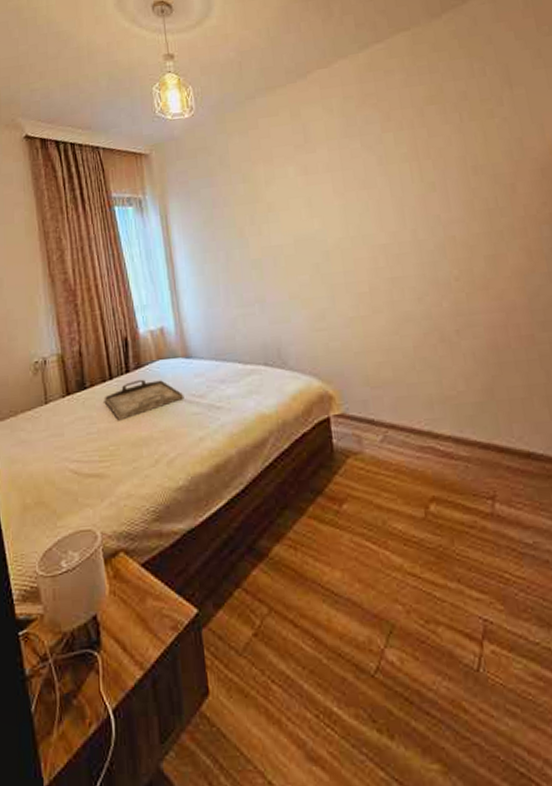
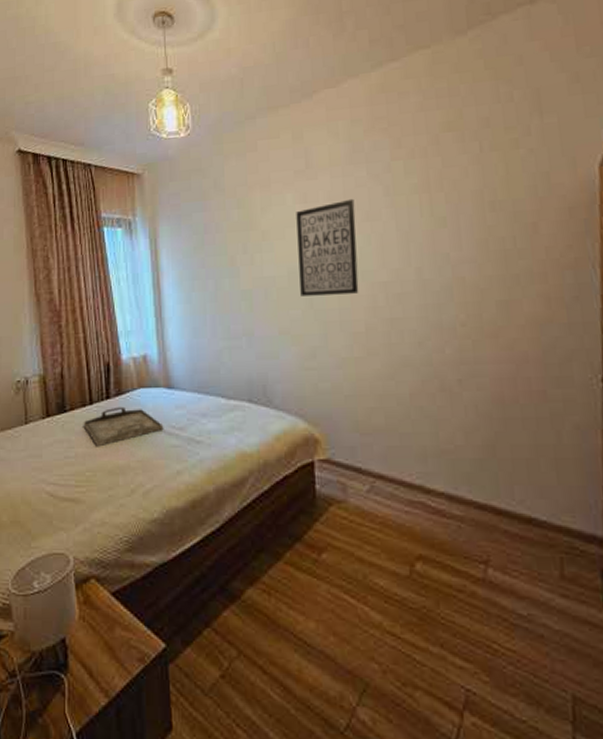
wall art: none [298,169,361,262] -> present [296,198,359,296]

